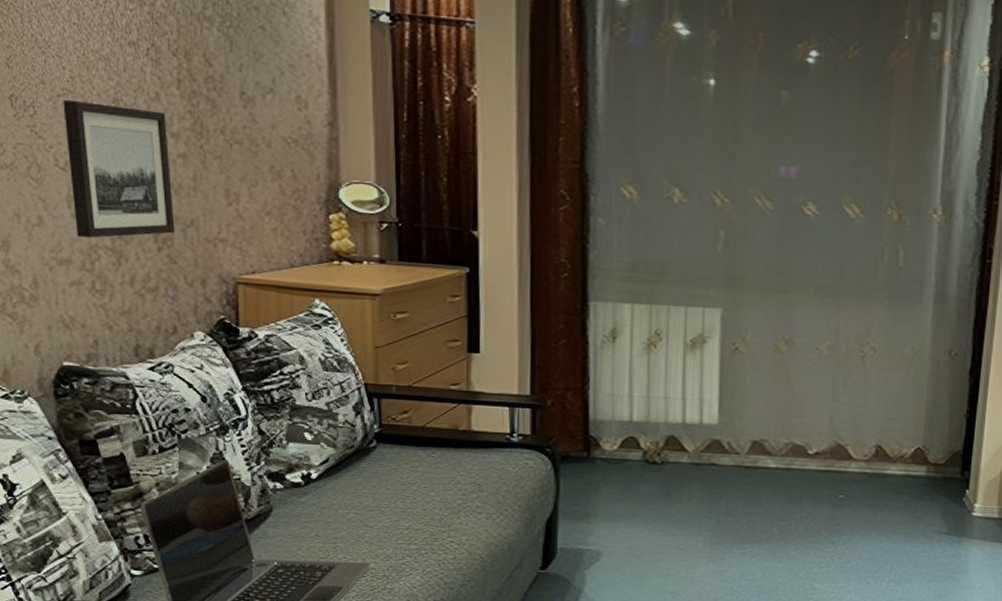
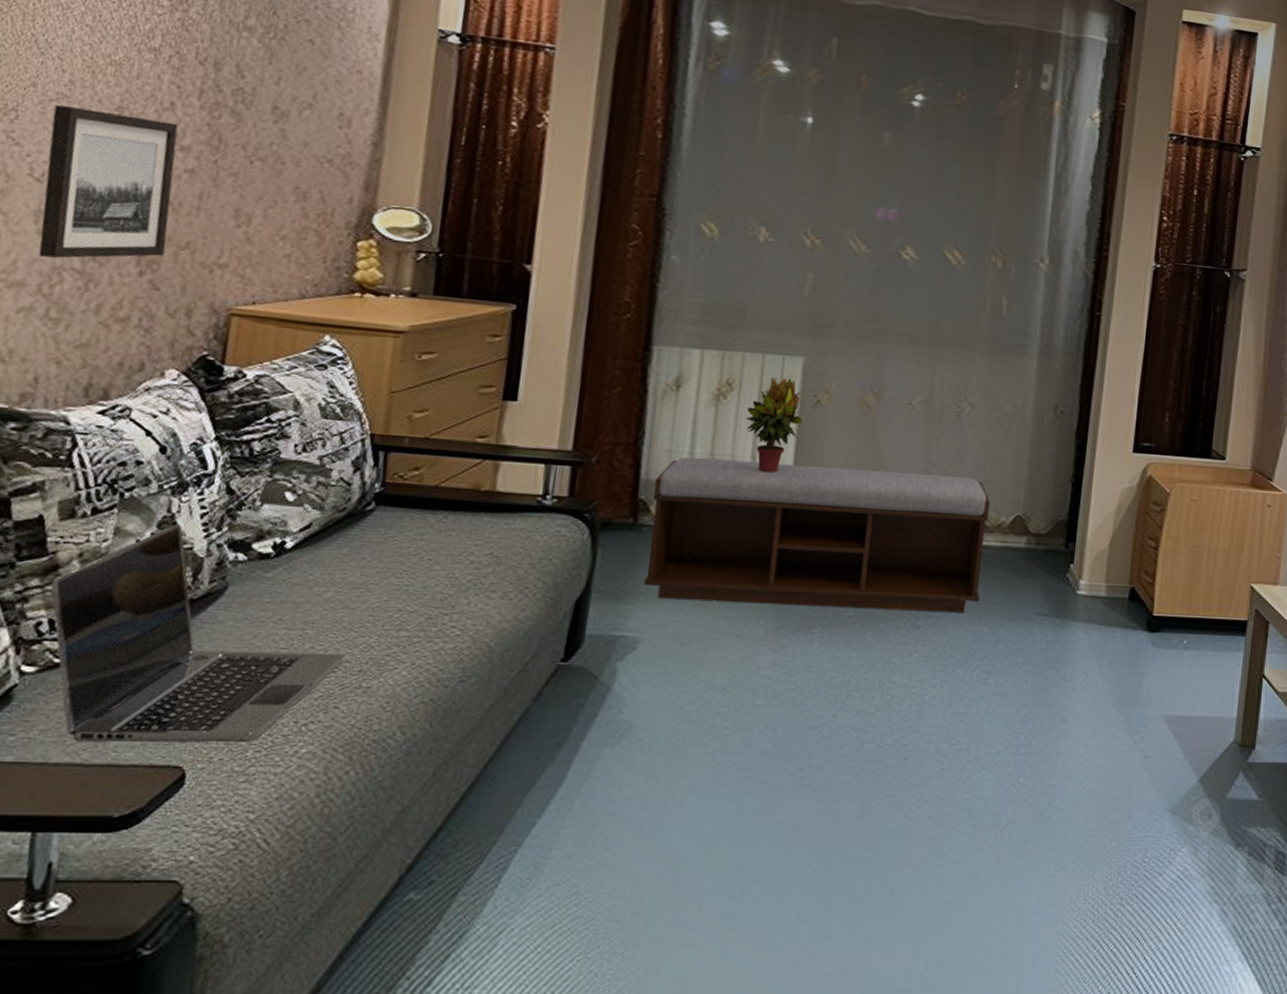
bench: none [600,399,894,531] -> present [643,457,991,612]
potted plant: none [674,327,725,412] -> present [745,377,803,473]

